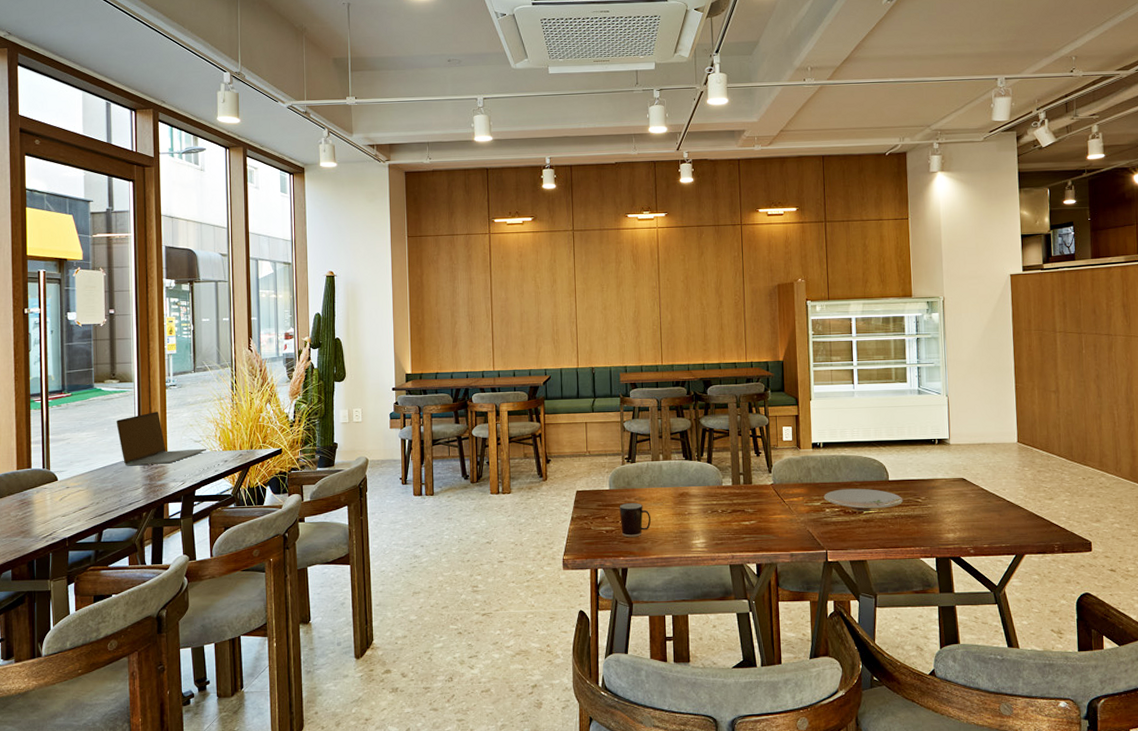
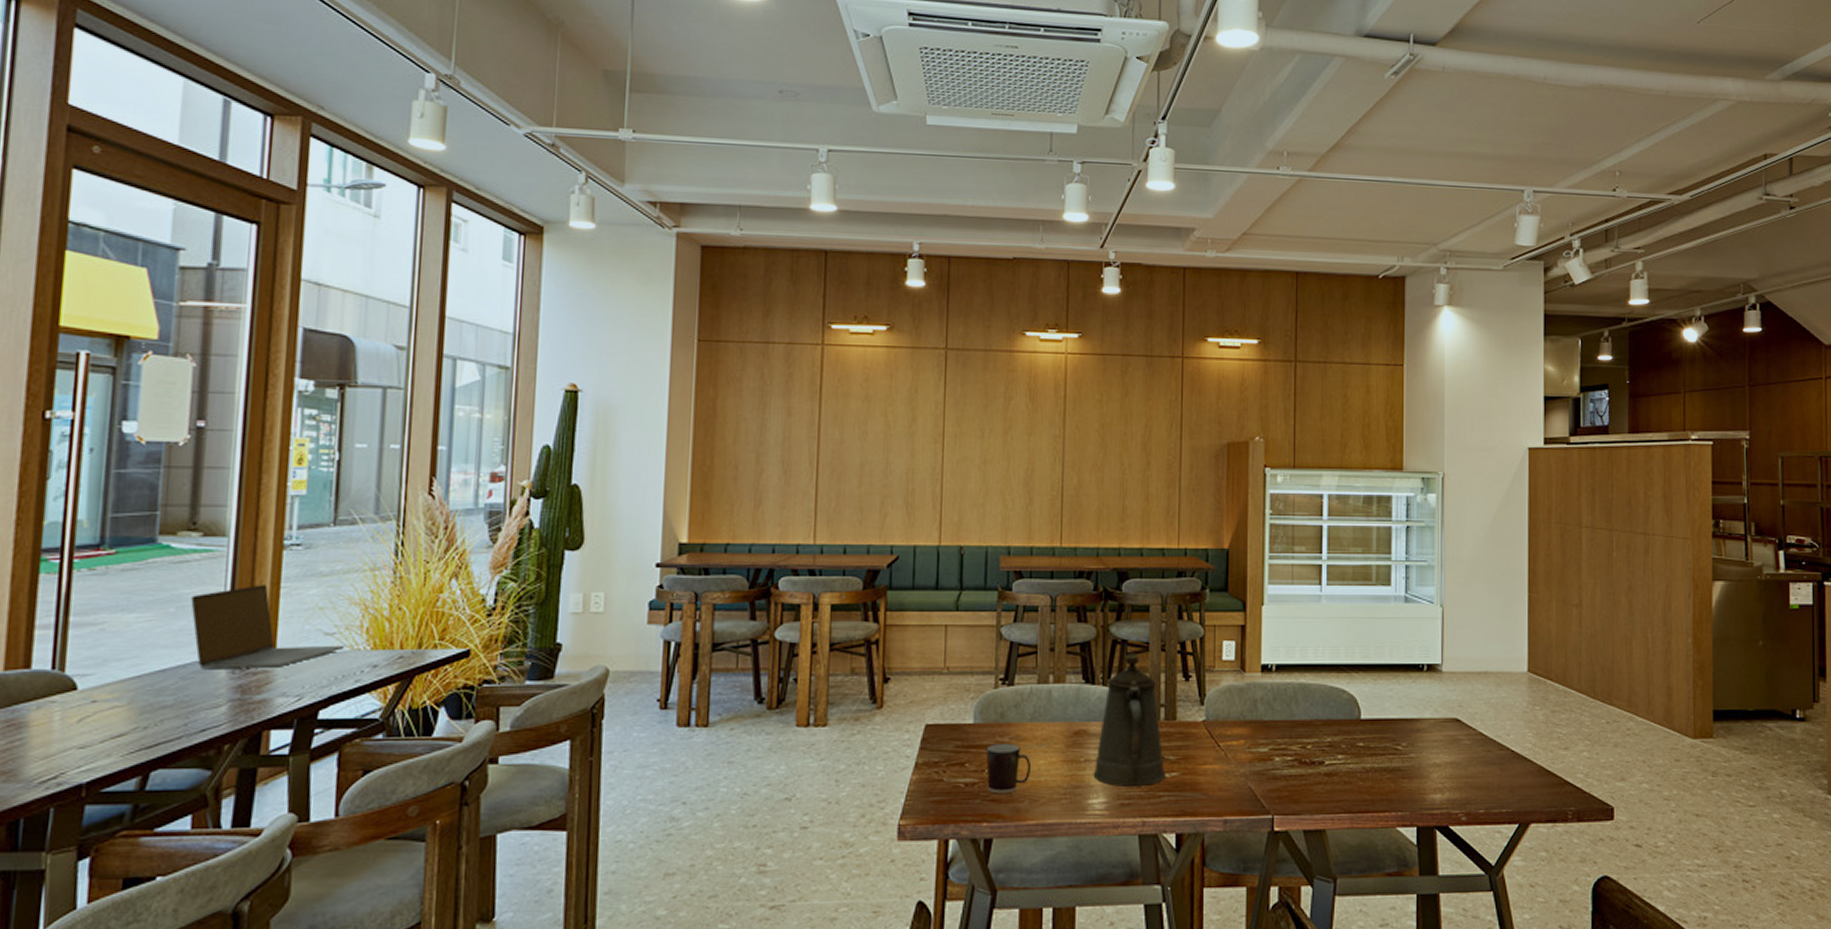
coffee pot: none [694,437,746,531] -> present [1093,652,1165,786]
plate: present [823,488,903,512] -> none [1273,729,1378,762]

